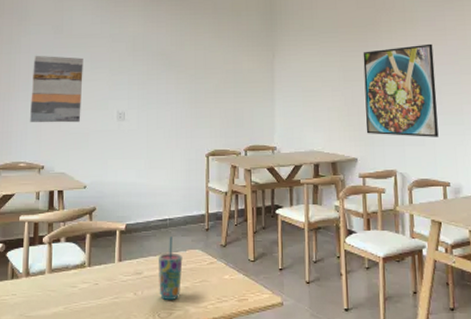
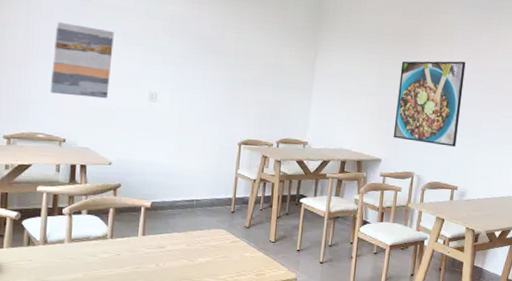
cup: present [159,237,183,300] -> none [181,216,207,272]

